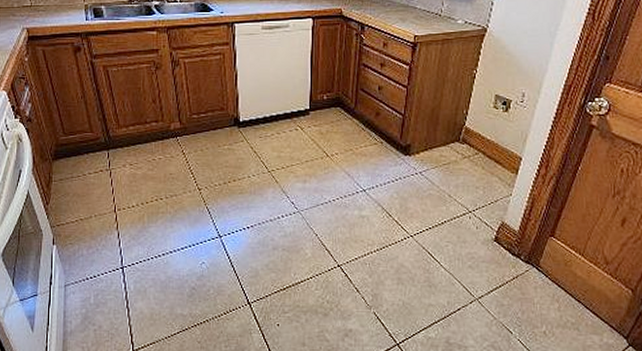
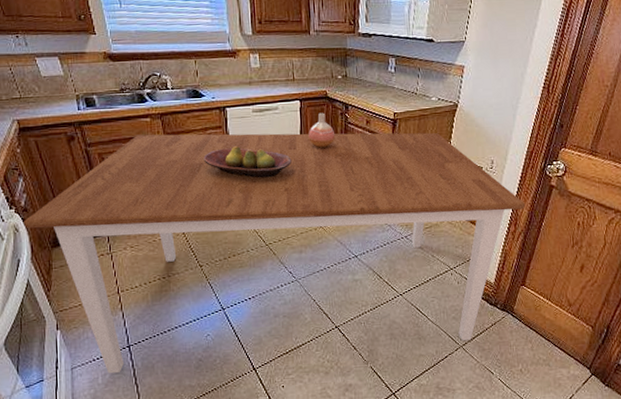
dining table: none [27,48,560,295] -> present [24,132,526,374]
fruit bowl: none [208,64,300,100] -> present [203,145,292,178]
vase: none [320,32,349,71] -> present [308,112,335,148]

